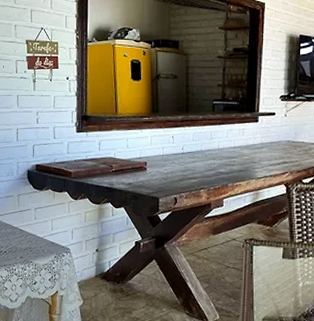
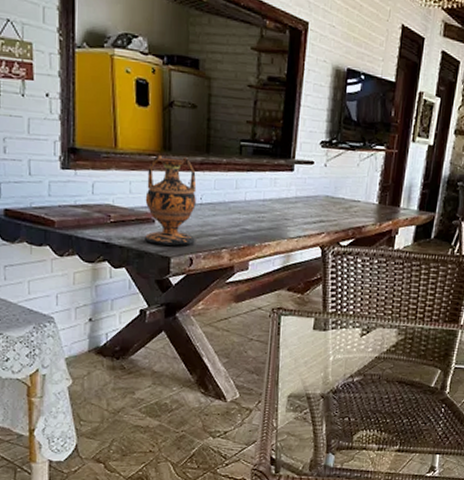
vase: none [138,117,179,188] -> present [143,155,197,246]

